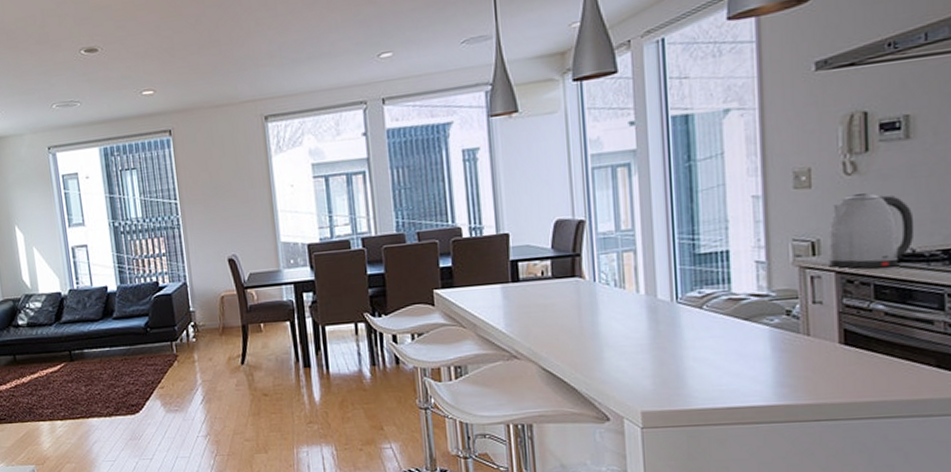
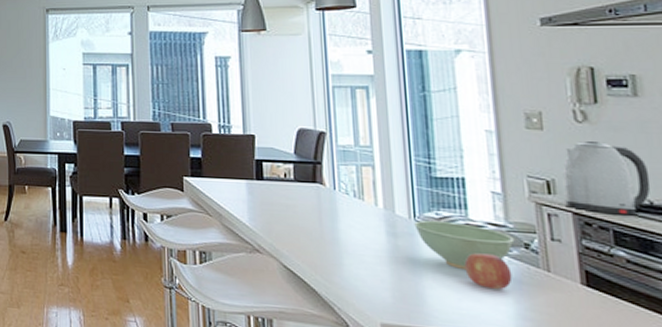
bowl: none [676,298,777,347] -> present [414,220,515,271]
fruit: none [725,326,773,362] -> present [464,253,513,290]

